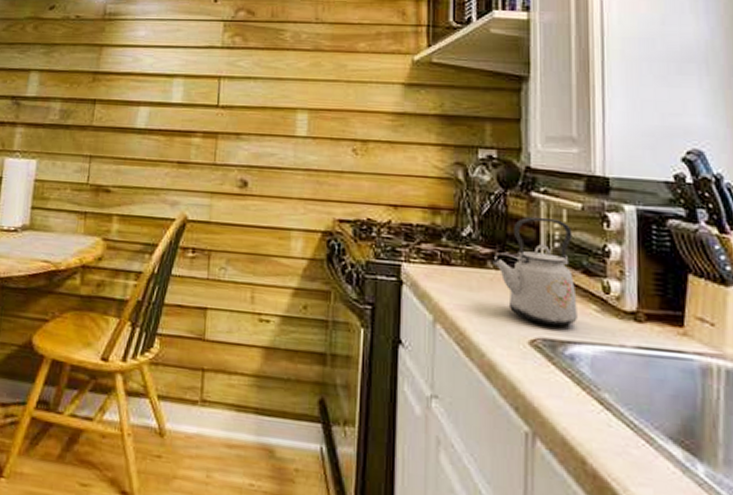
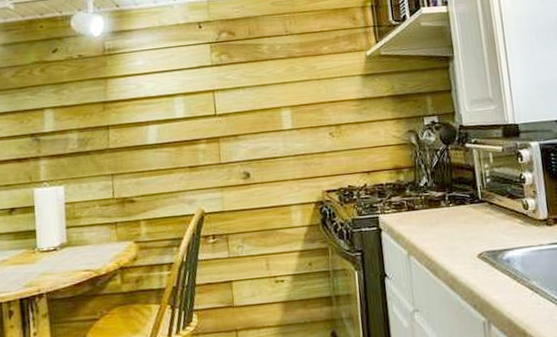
kettle: present [491,216,577,326] -> none [444,161,509,241]

